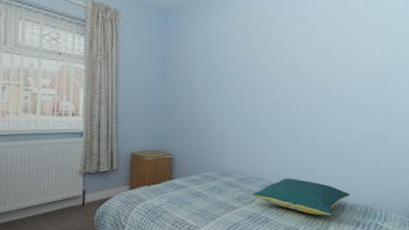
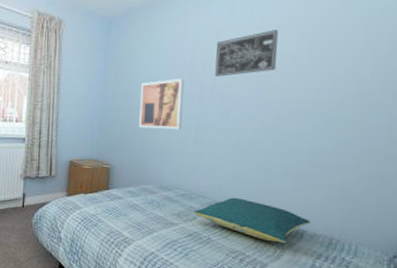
wall art: none [198,69,239,118] -> present [138,79,184,130]
wall art: none [265,25,317,67] -> present [214,30,279,77]

